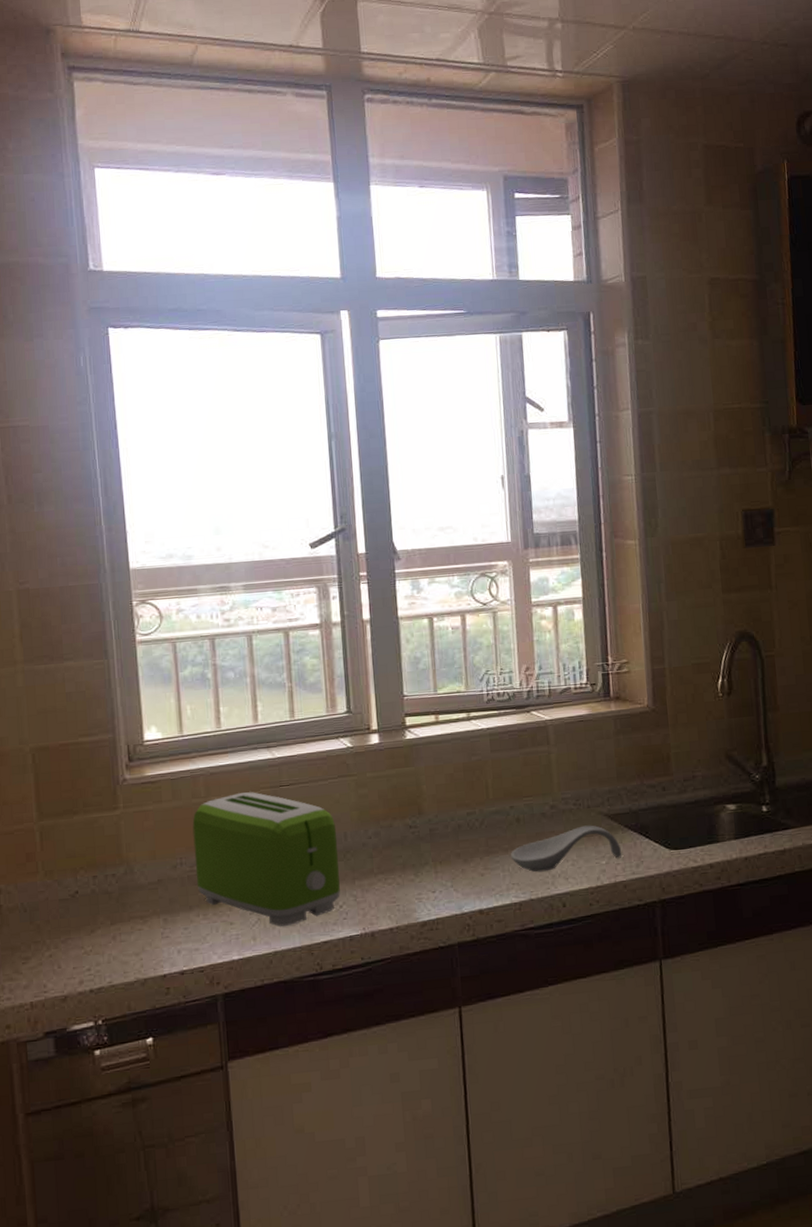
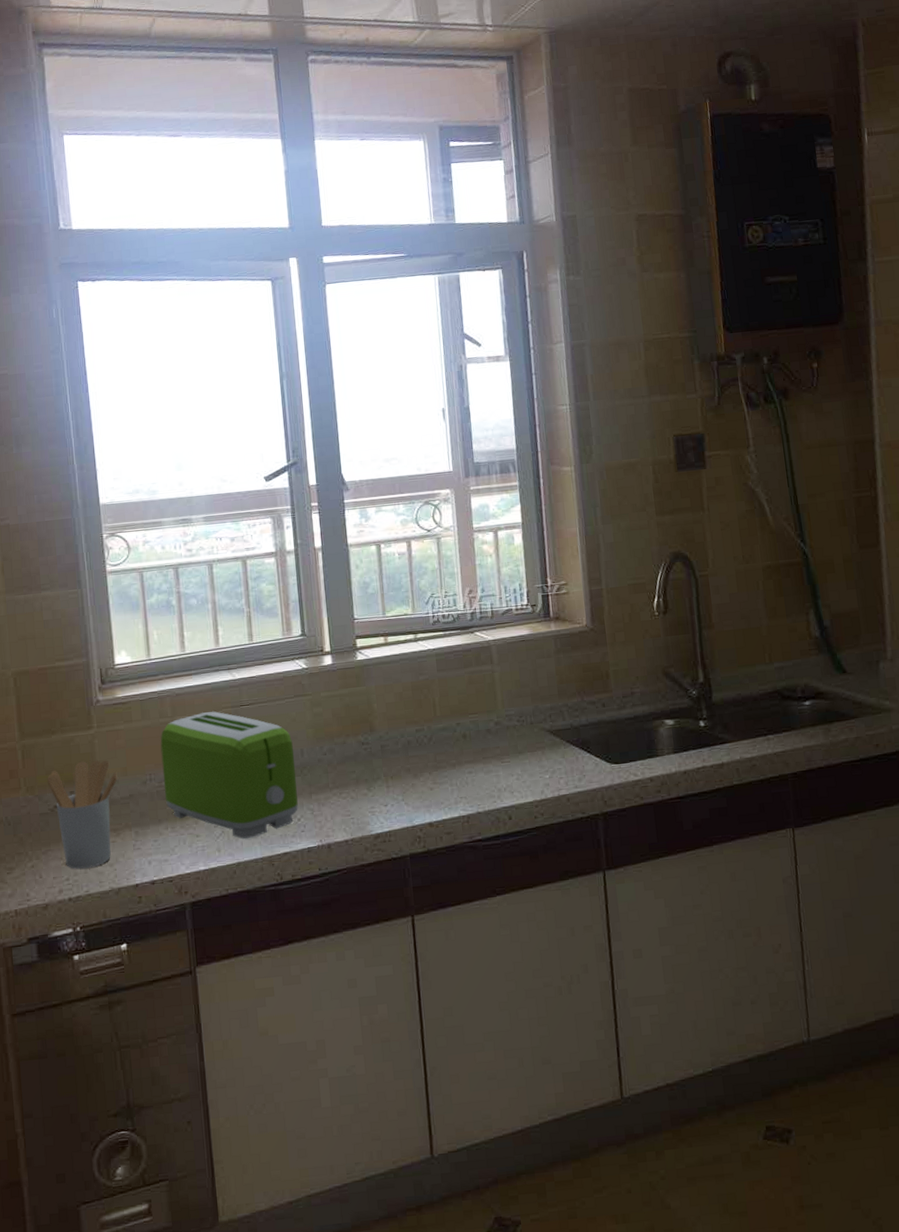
utensil holder: none [67,842,145,959] -> present [47,760,118,869]
spoon rest: present [511,825,622,872] -> none [458,740,565,786]

